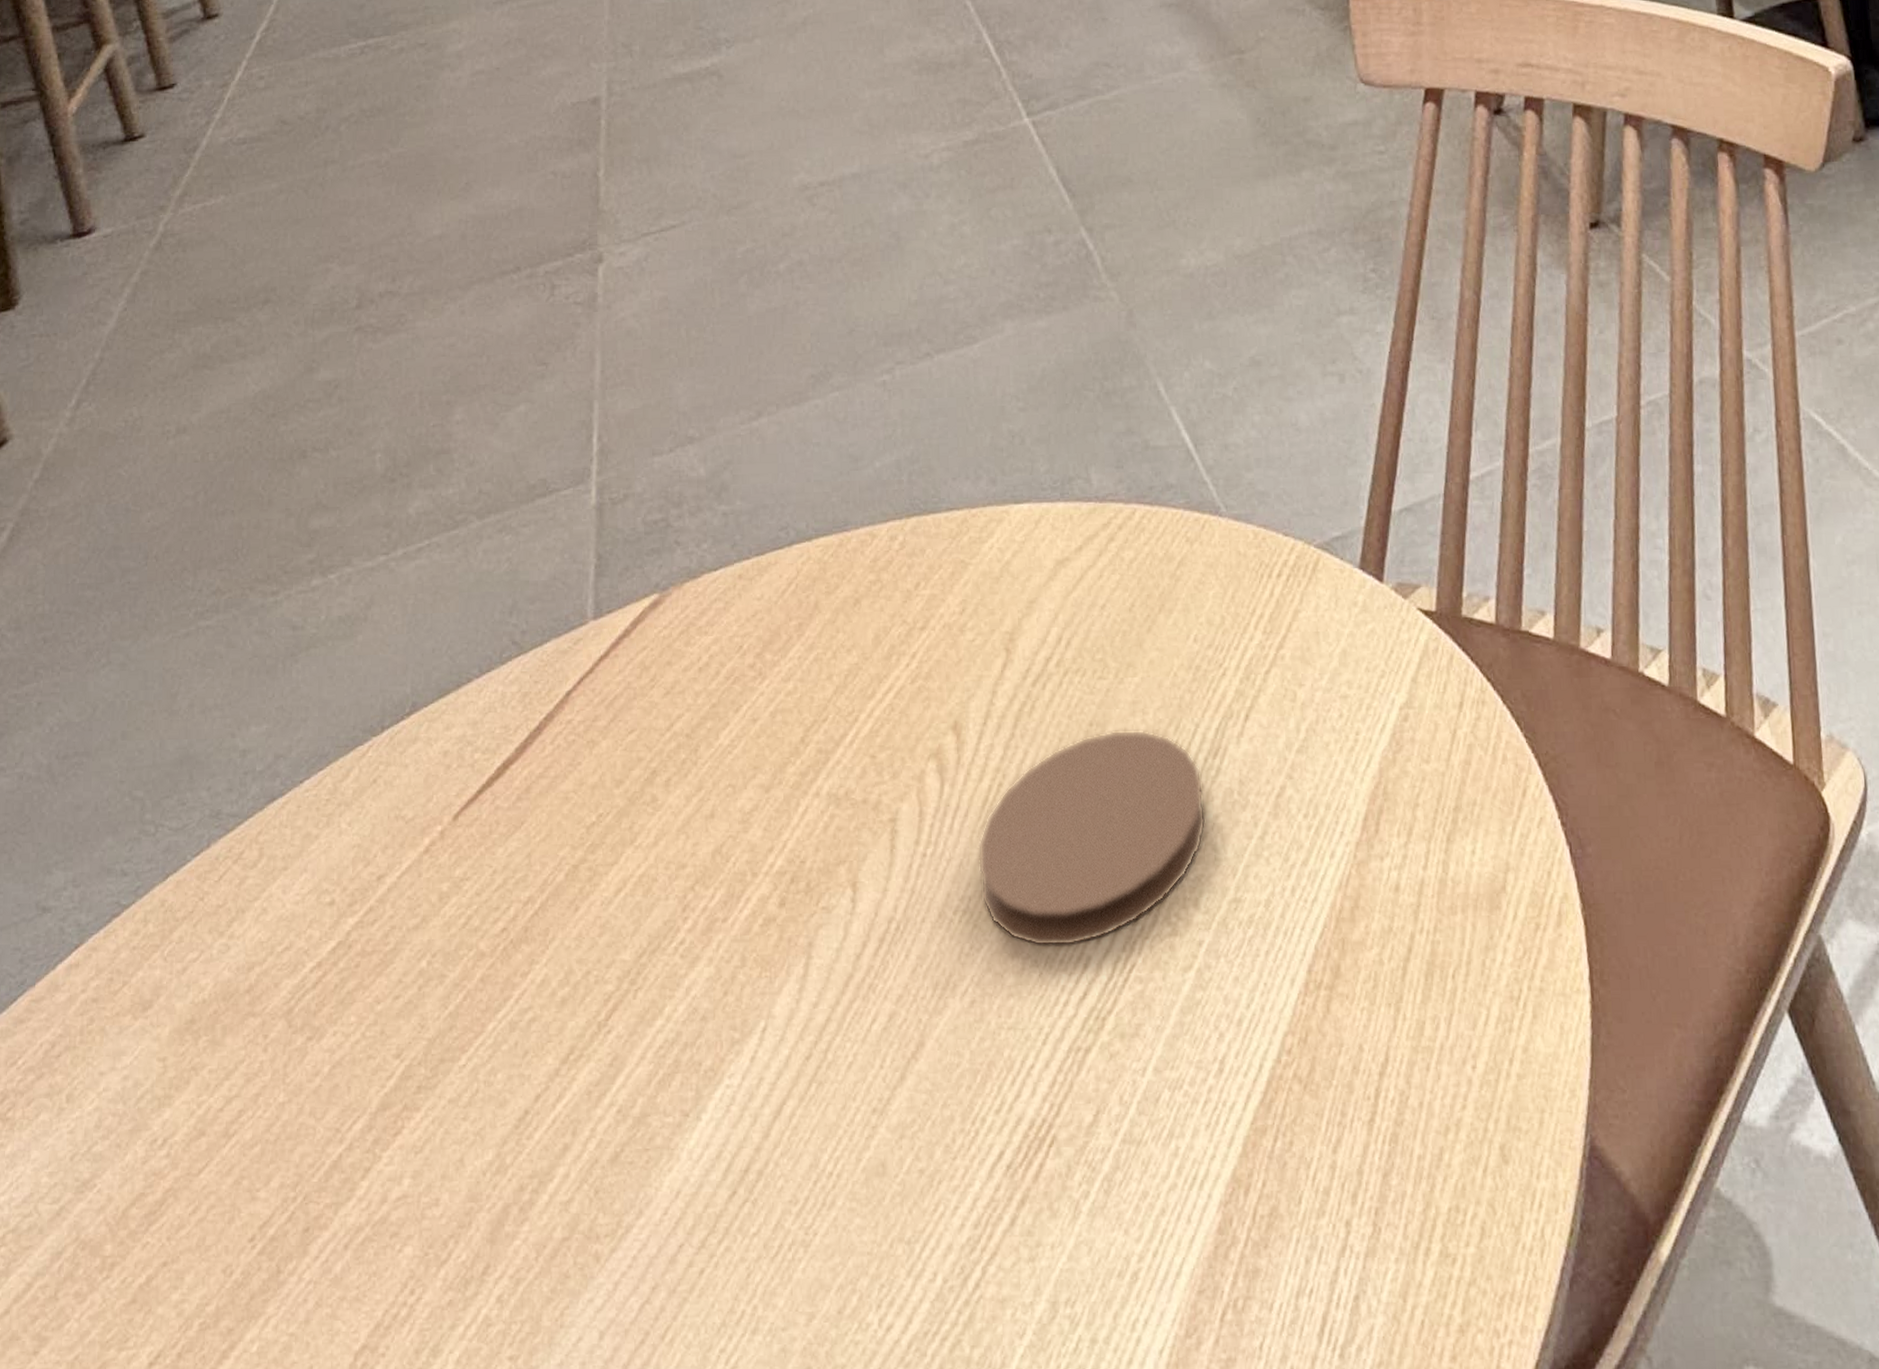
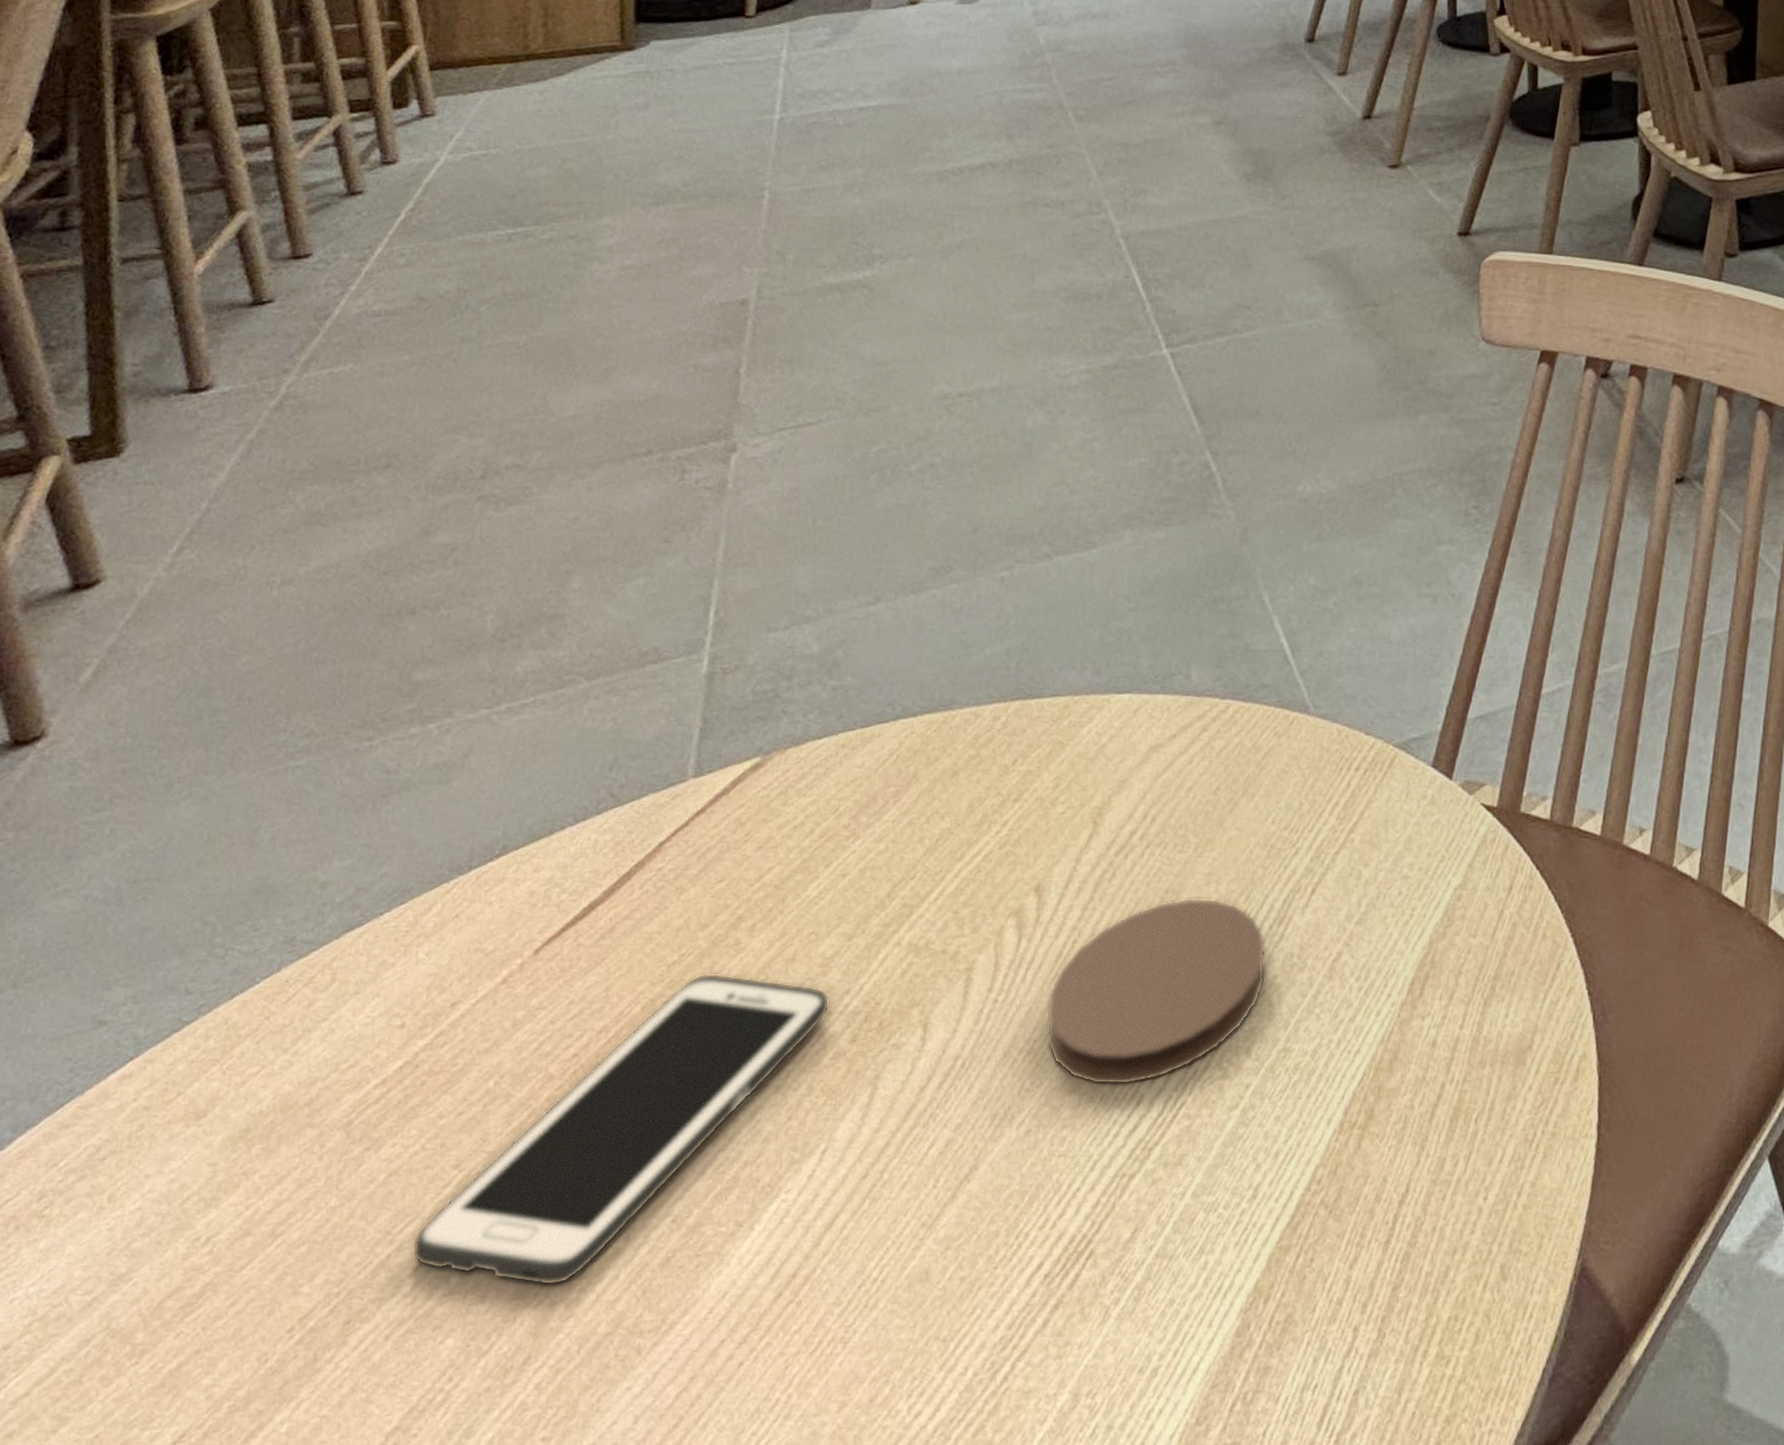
cell phone: none [362,834,754,1187] -> present [412,973,830,1286]

